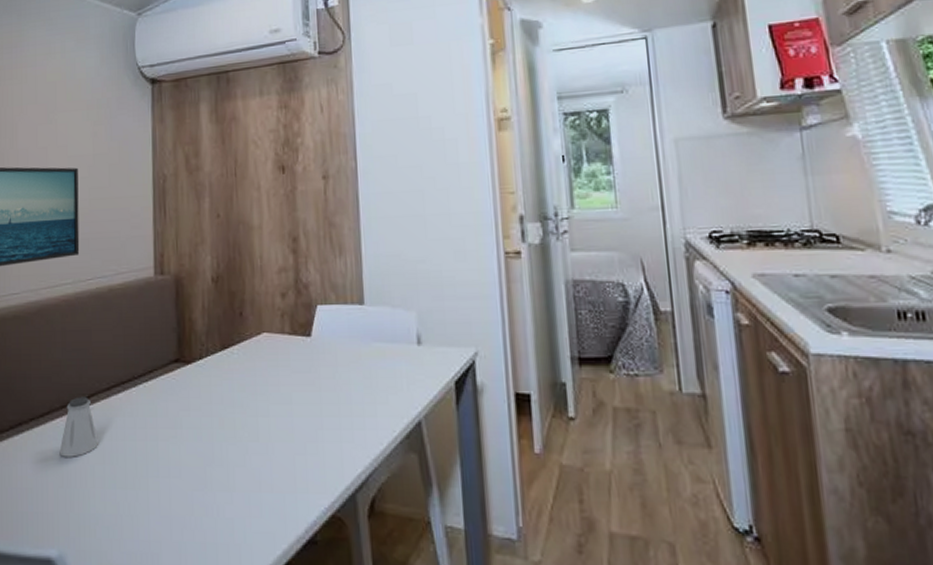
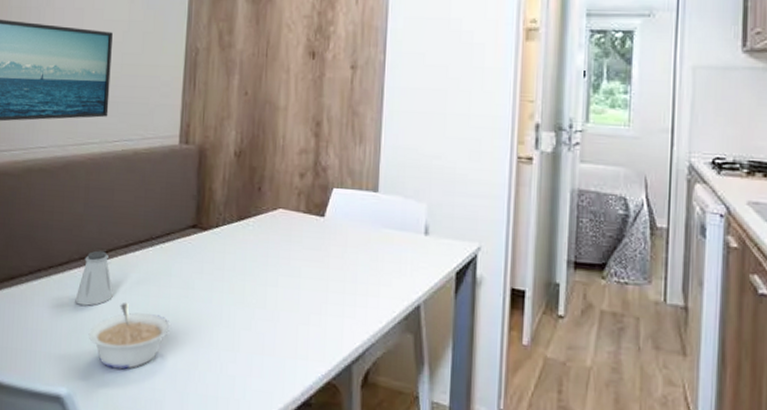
legume: none [76,449,162,523] -> present [88,302,172,370]

